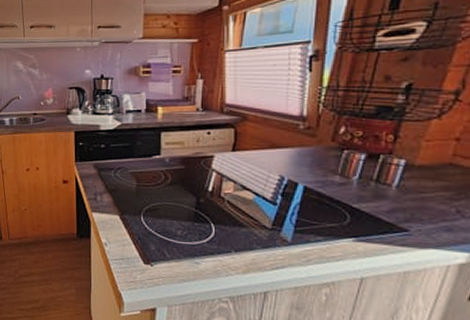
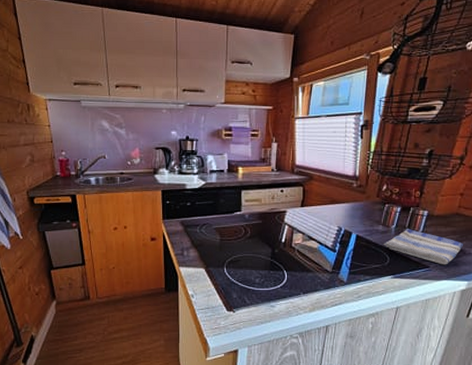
dish towel: none [341,180,463,230] -> present [383,228,464,265]

